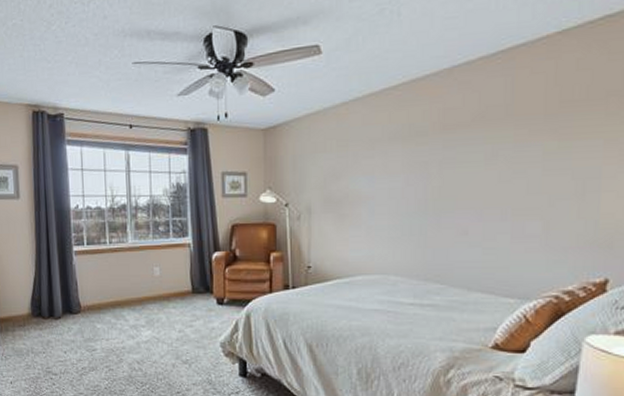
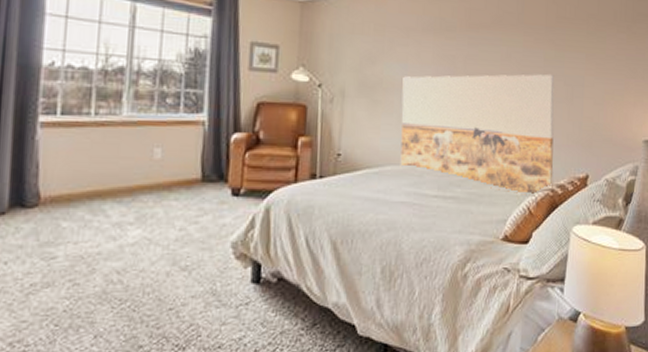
wall art: none [370,168,558,304] -> present [400,74,555,197]

